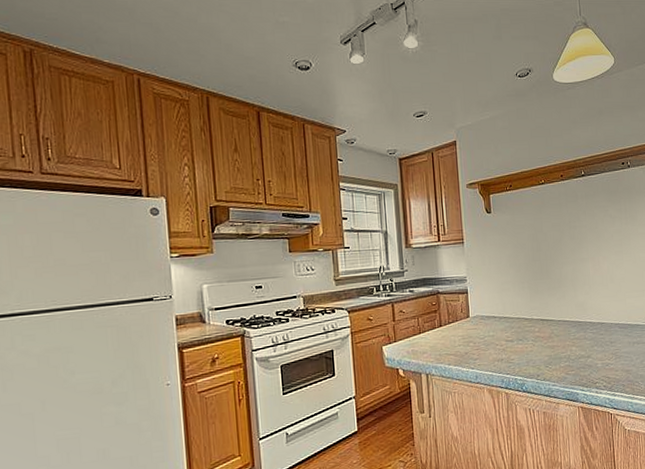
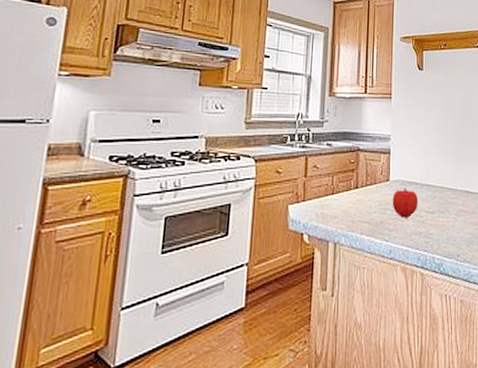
fruit: none [473,321,498,348] -> present [392,187,419,218]

